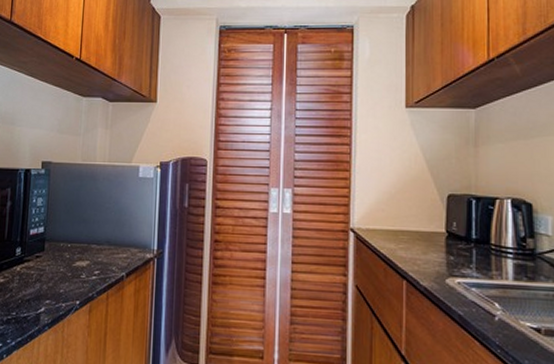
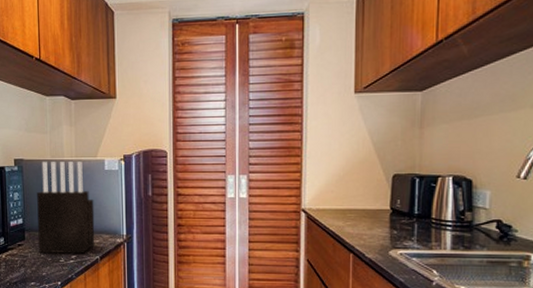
knife block: none [58,166,125,269] -> present [37,161,95,254]

